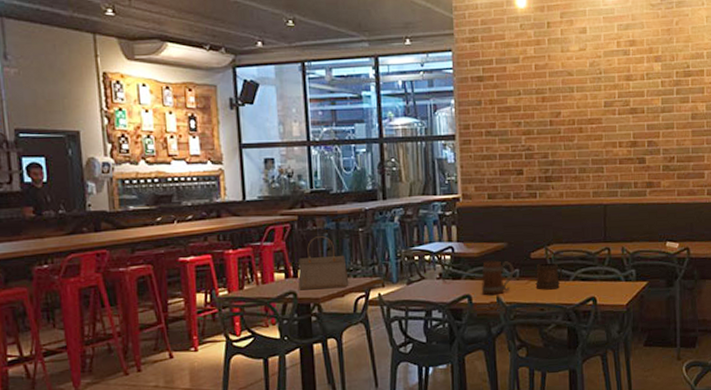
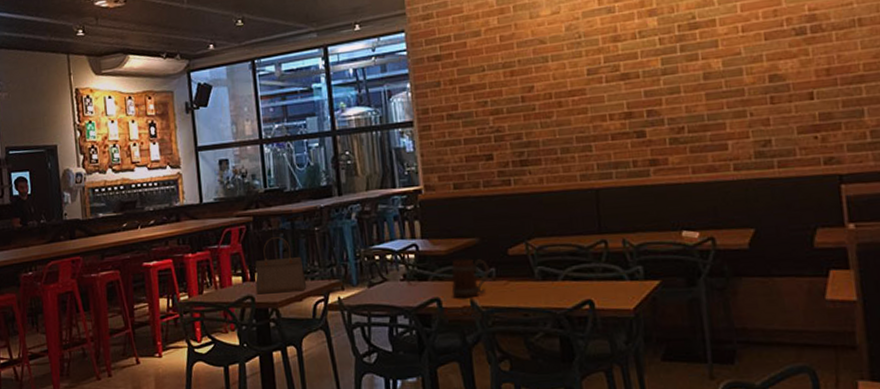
beer mug: present [535,262,563,290] -> none [515,259,550,292]

